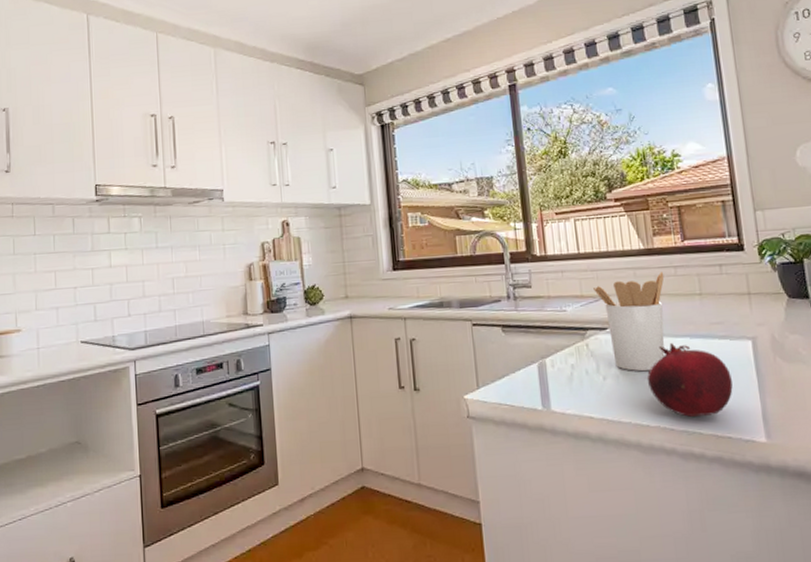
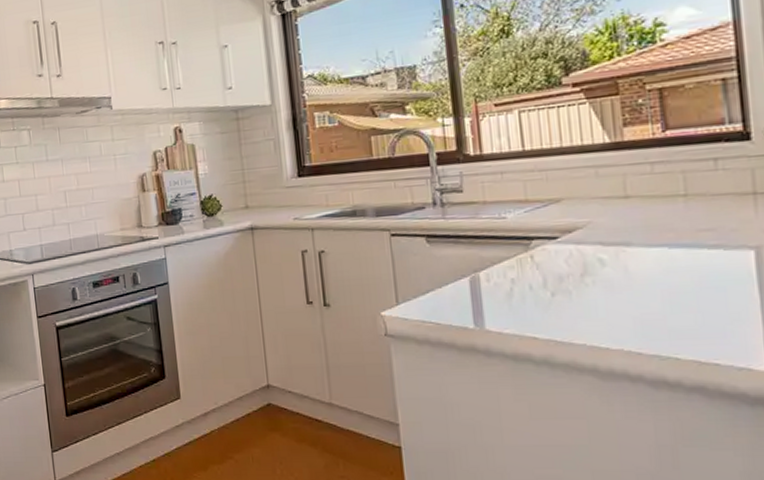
utensil holder: present [593,272,665,372] -> none [542,170,637,287]
fruit: present [647,343,733,418] -> none [608,254,725,341]

